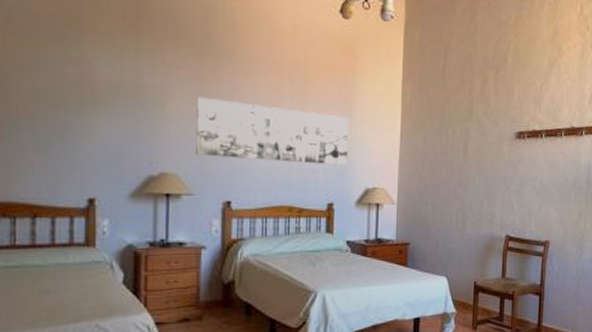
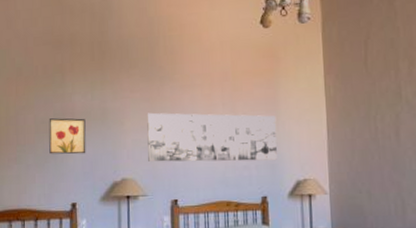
wall art: none [56,87,111,138] -> present [49,118,86,155]

